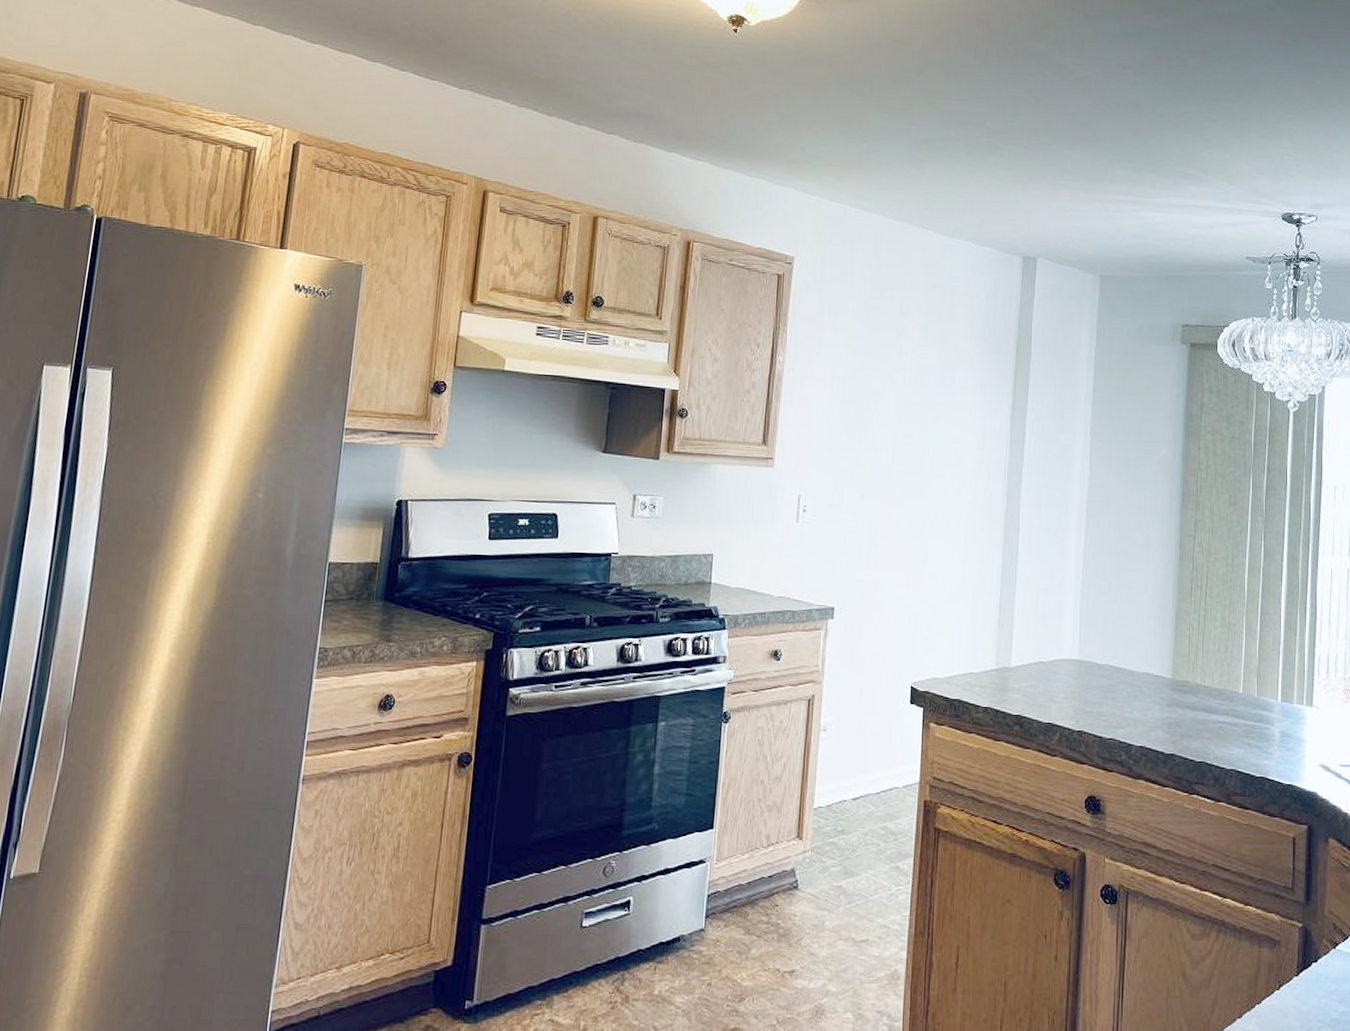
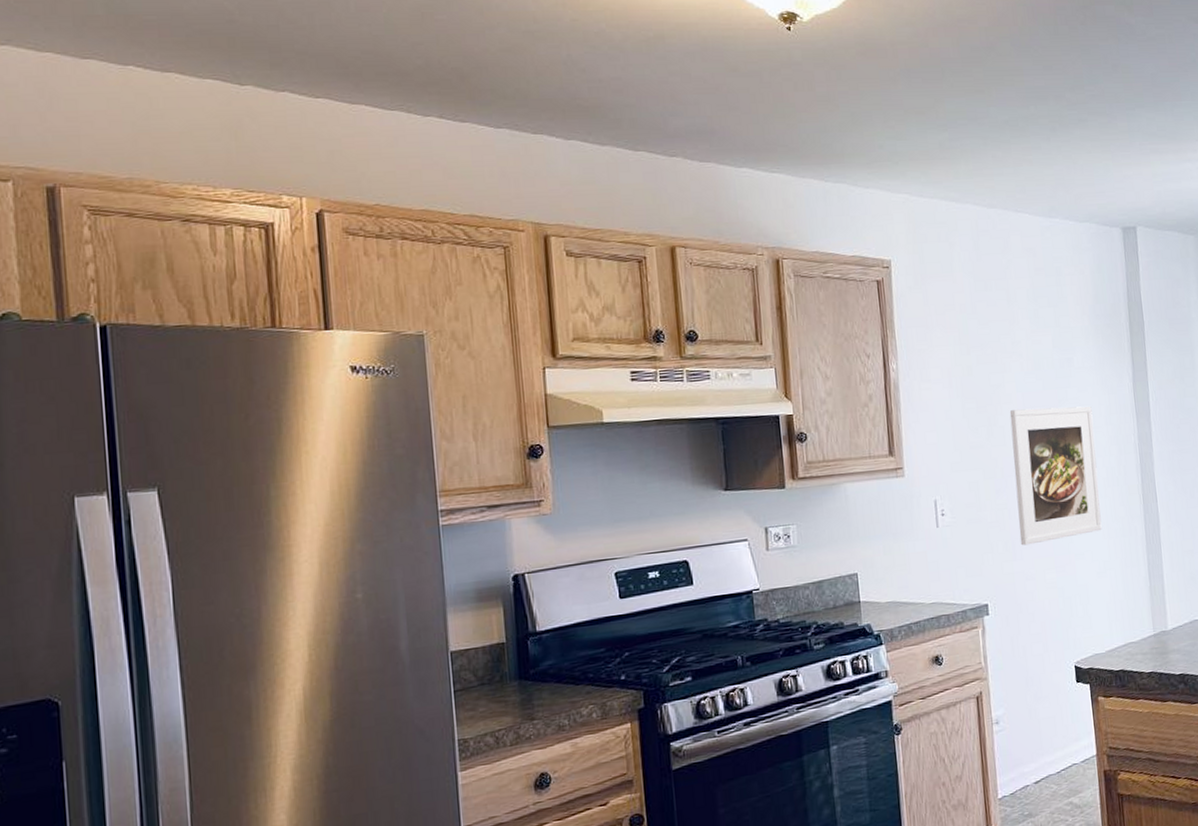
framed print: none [876,419,967,556] -> present [1009,406,1102,546]

